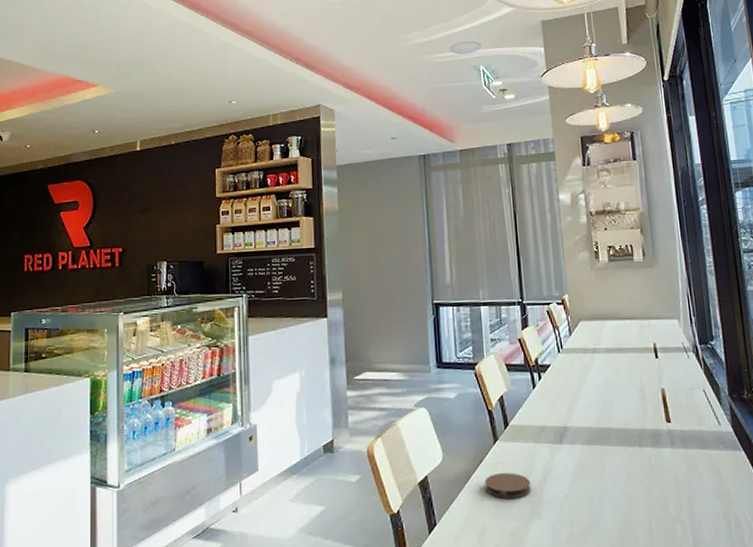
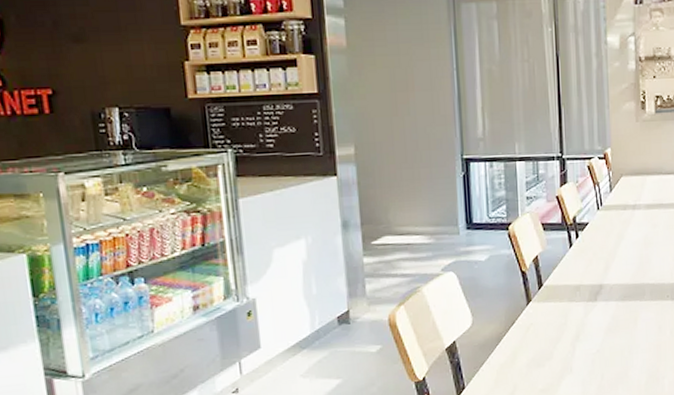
coaster: present [484,473,532,498] -> none [516,332,564,358]

